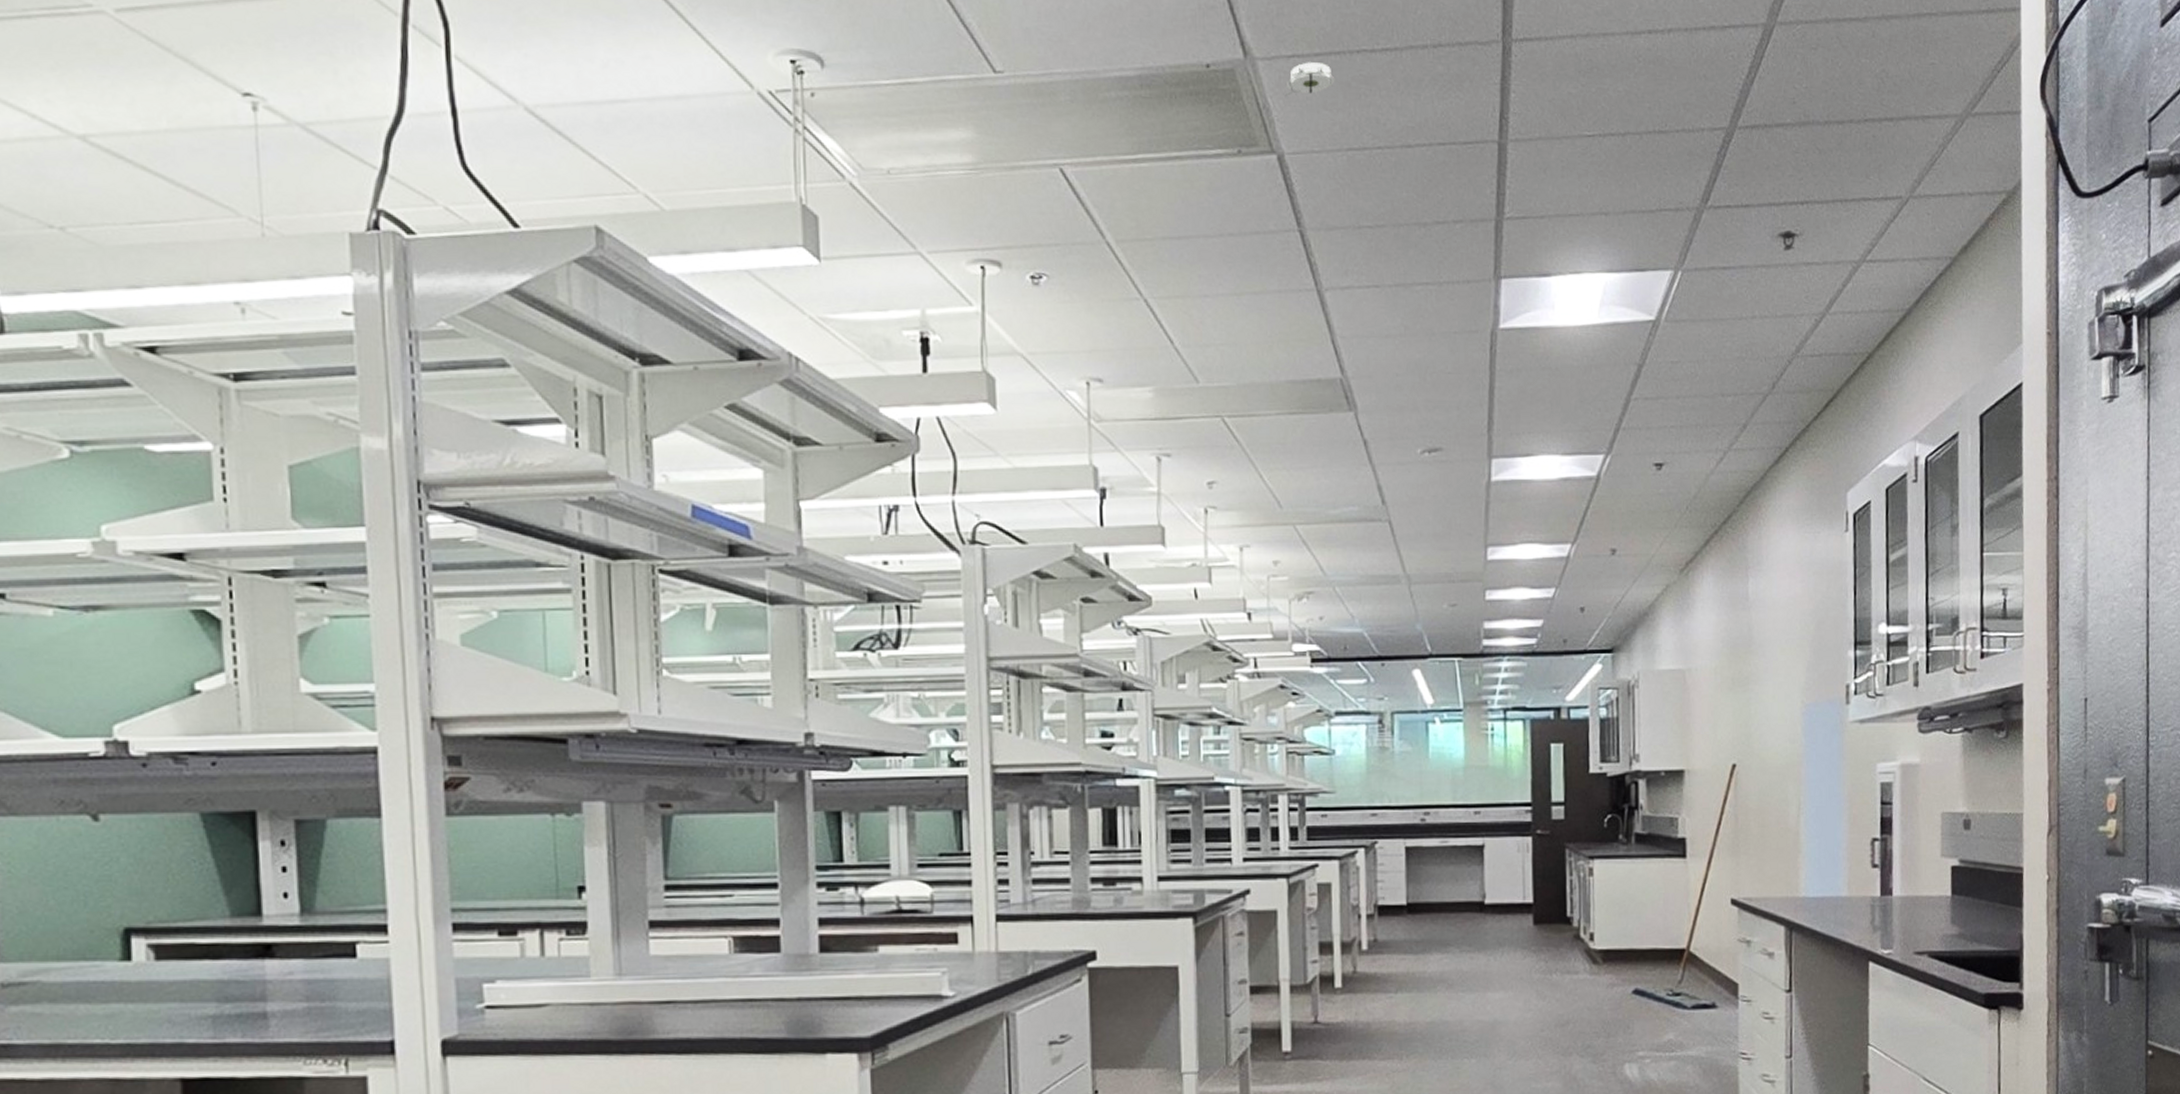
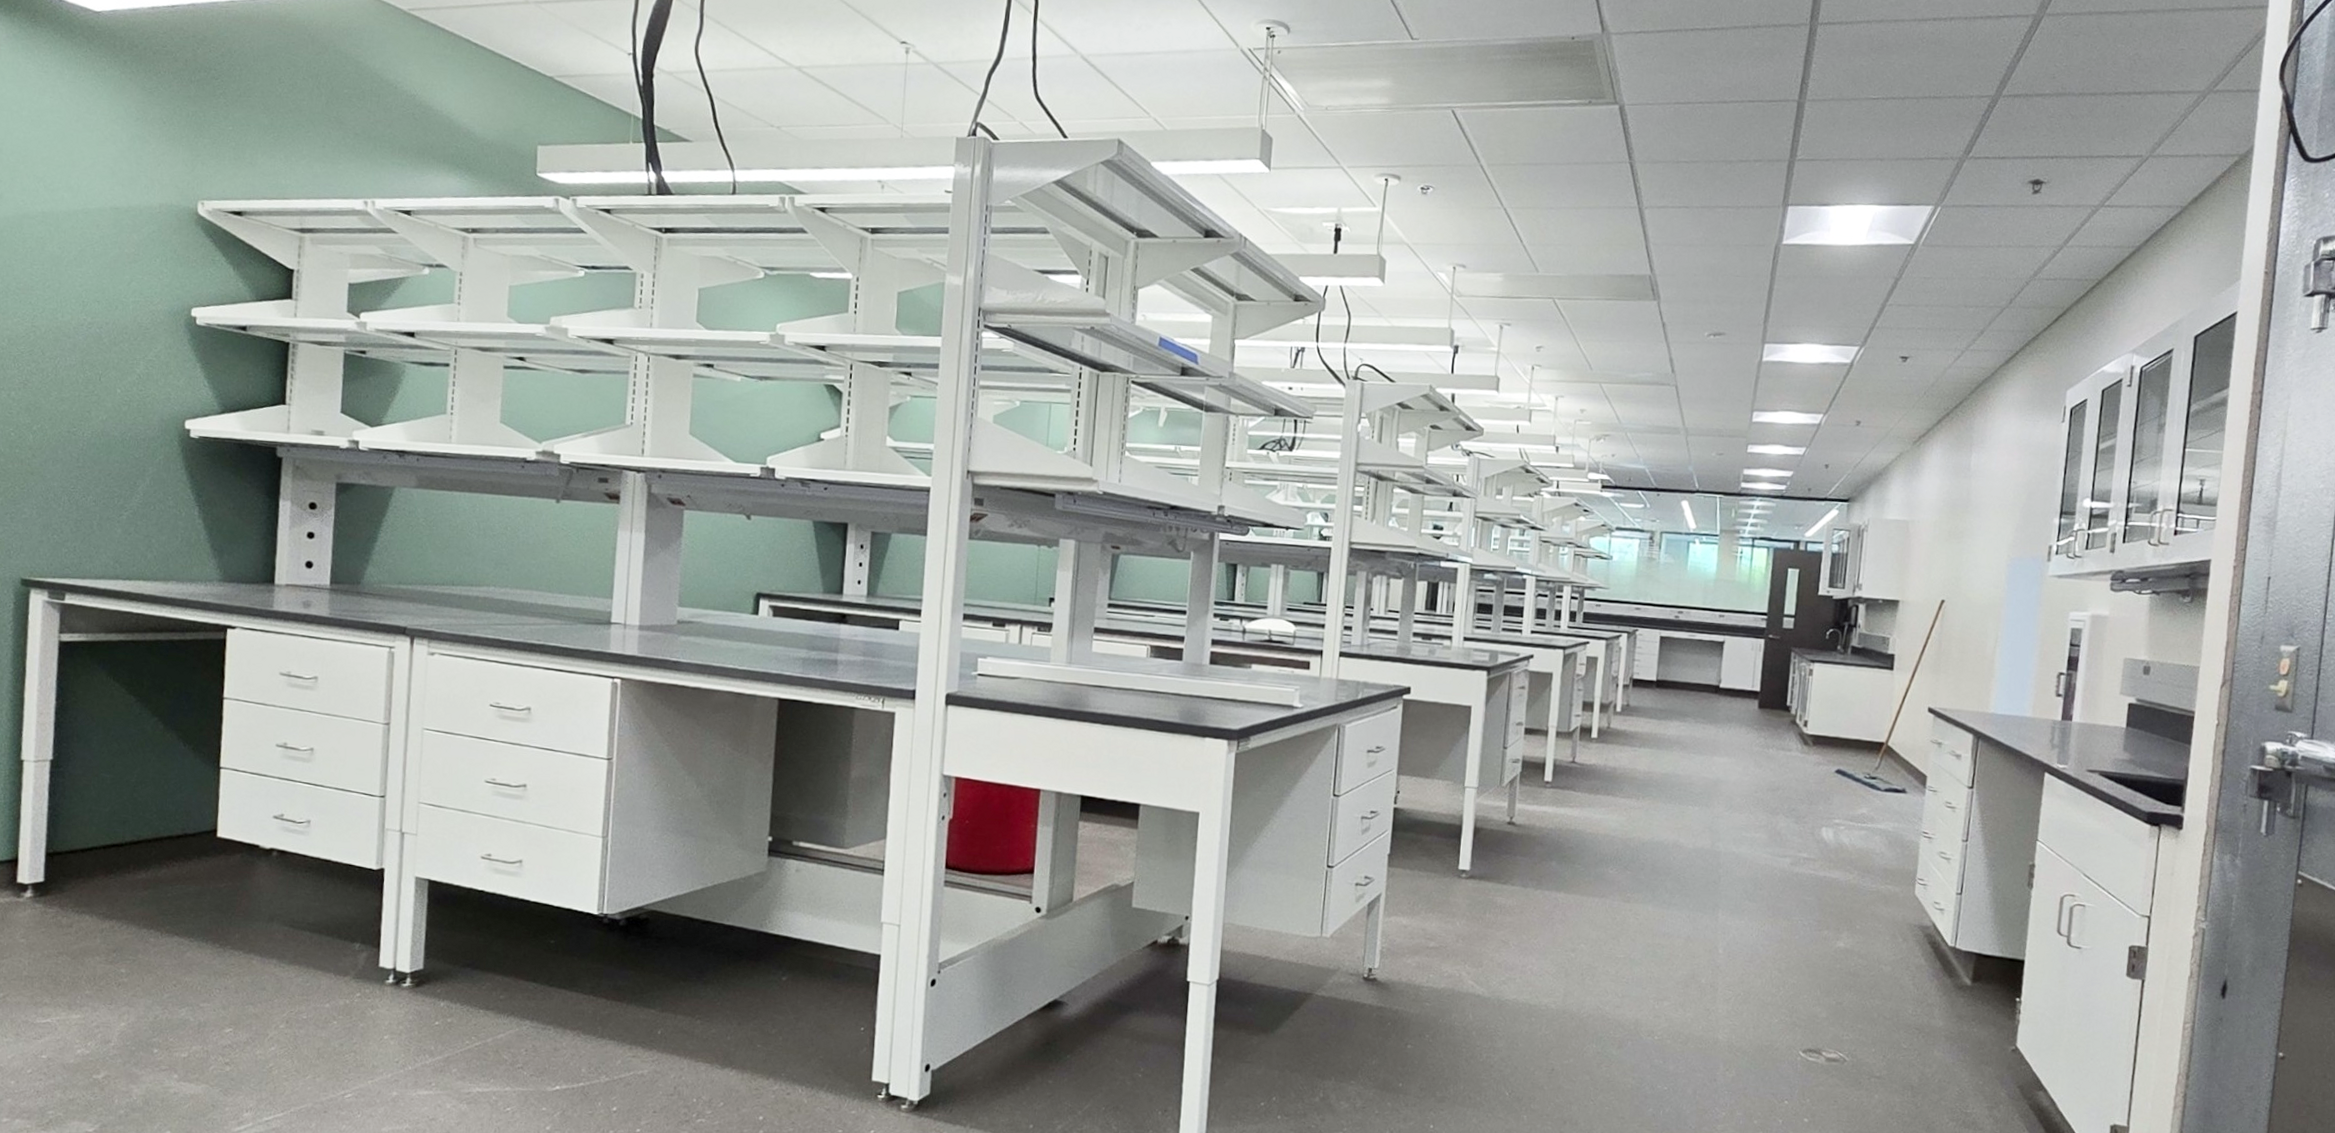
smoke detector: present [1284,62,1335,96] -> none [1630,37,1672,62]

